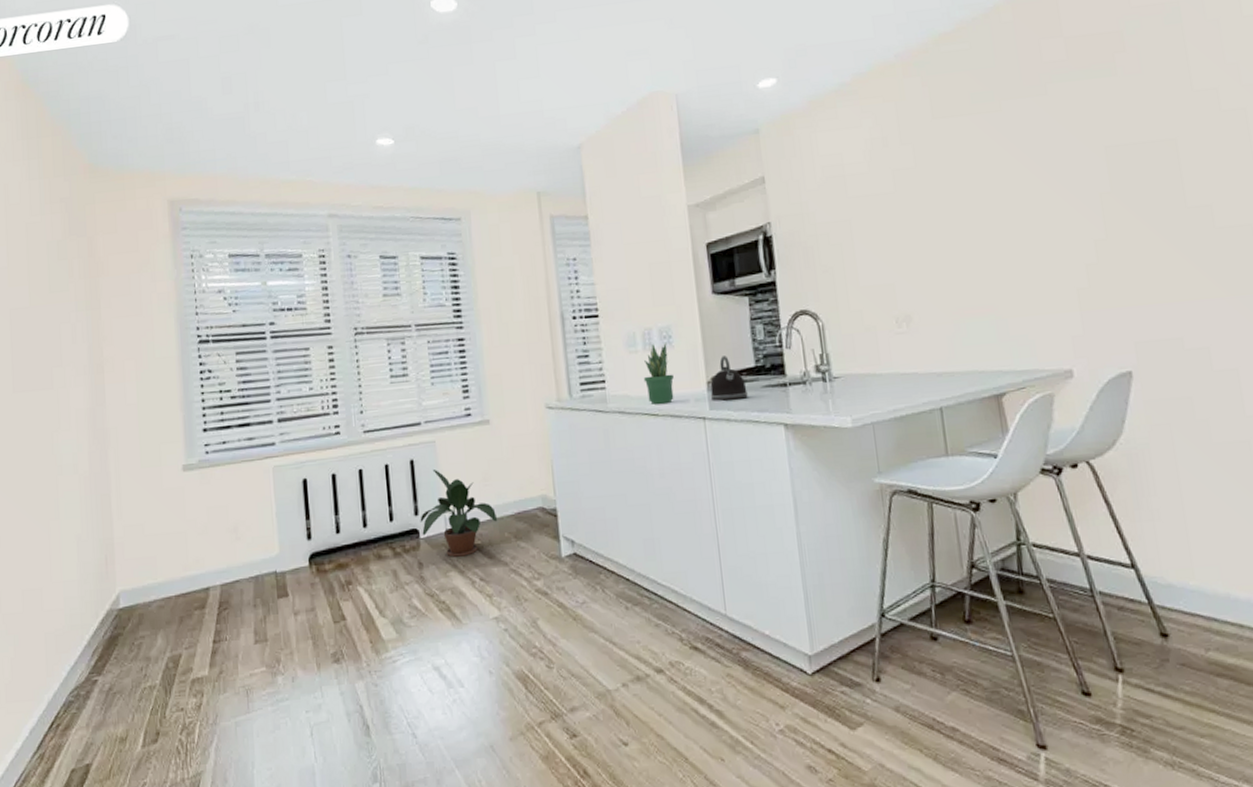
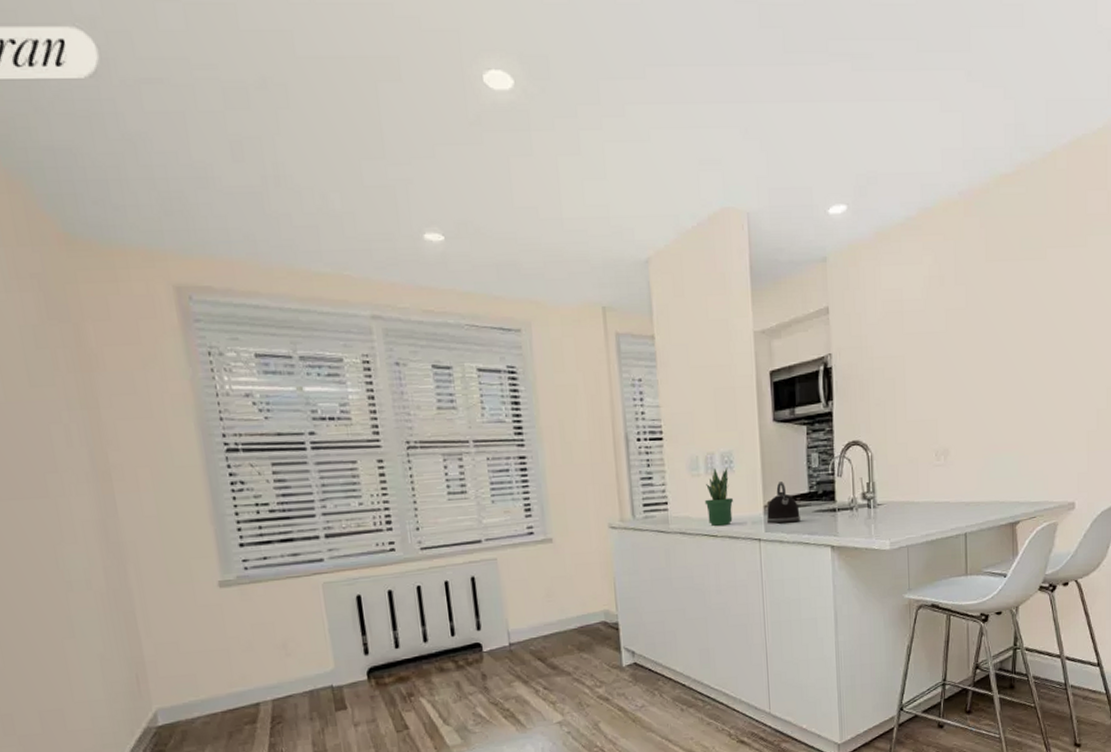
potted plant: present [420,470,497,557] -> none [482,586,560,669]

